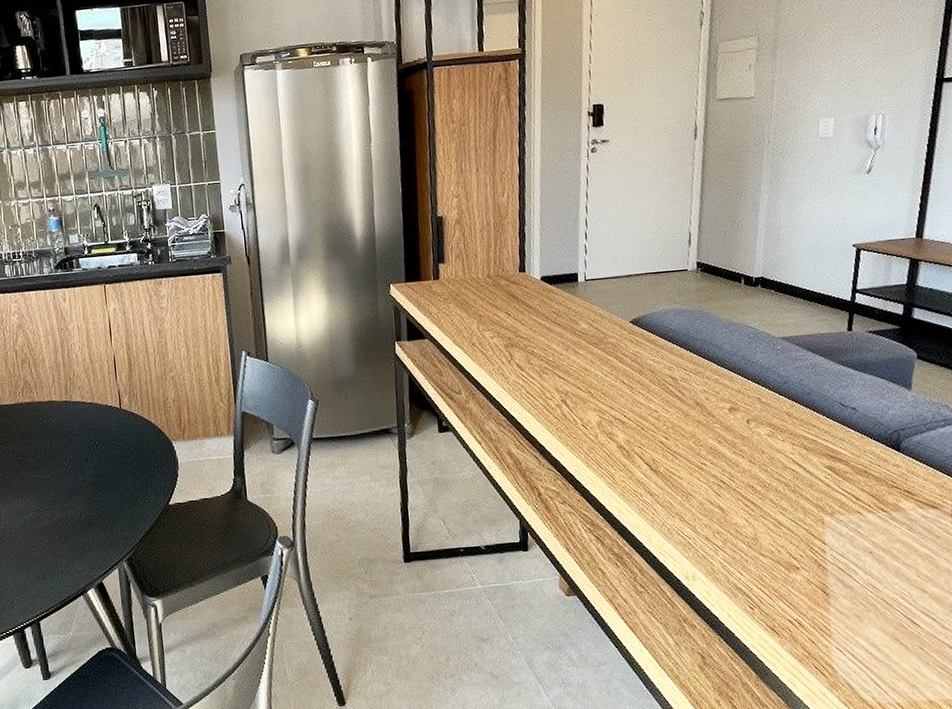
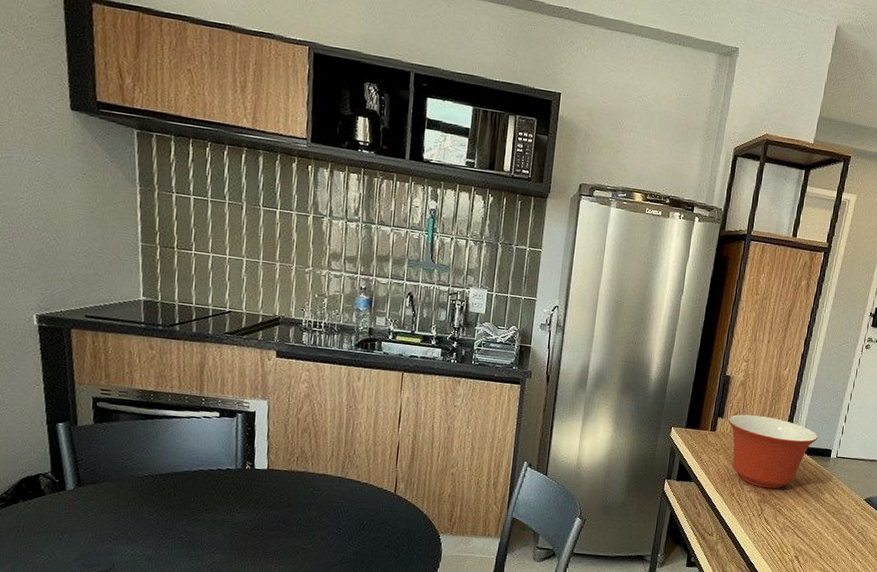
mixing bowl: none [450,251,559,331] -> present [727,414,819,489]

